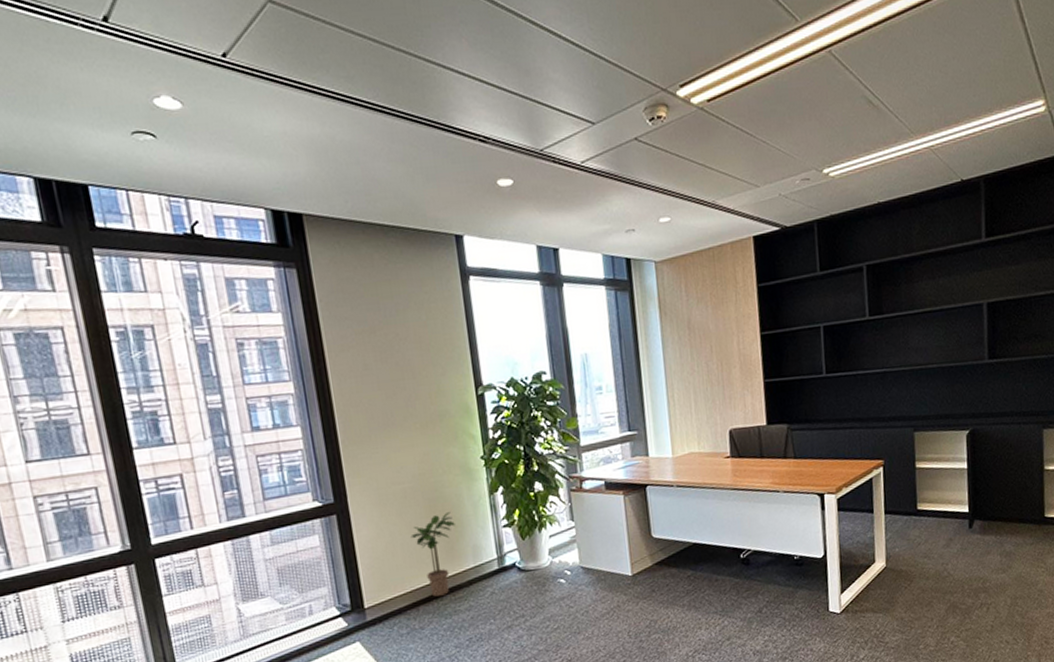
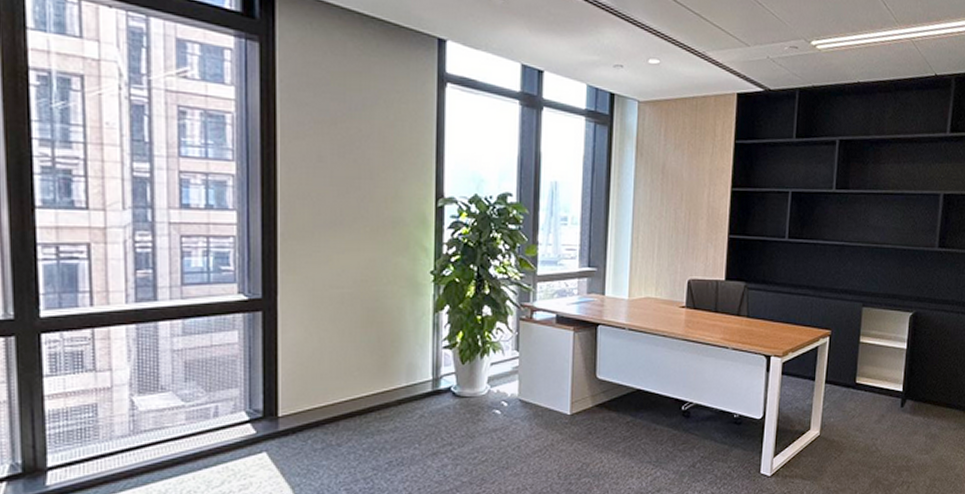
potted plant: present [410,512,455,597] -> none [342,325,392,413]

